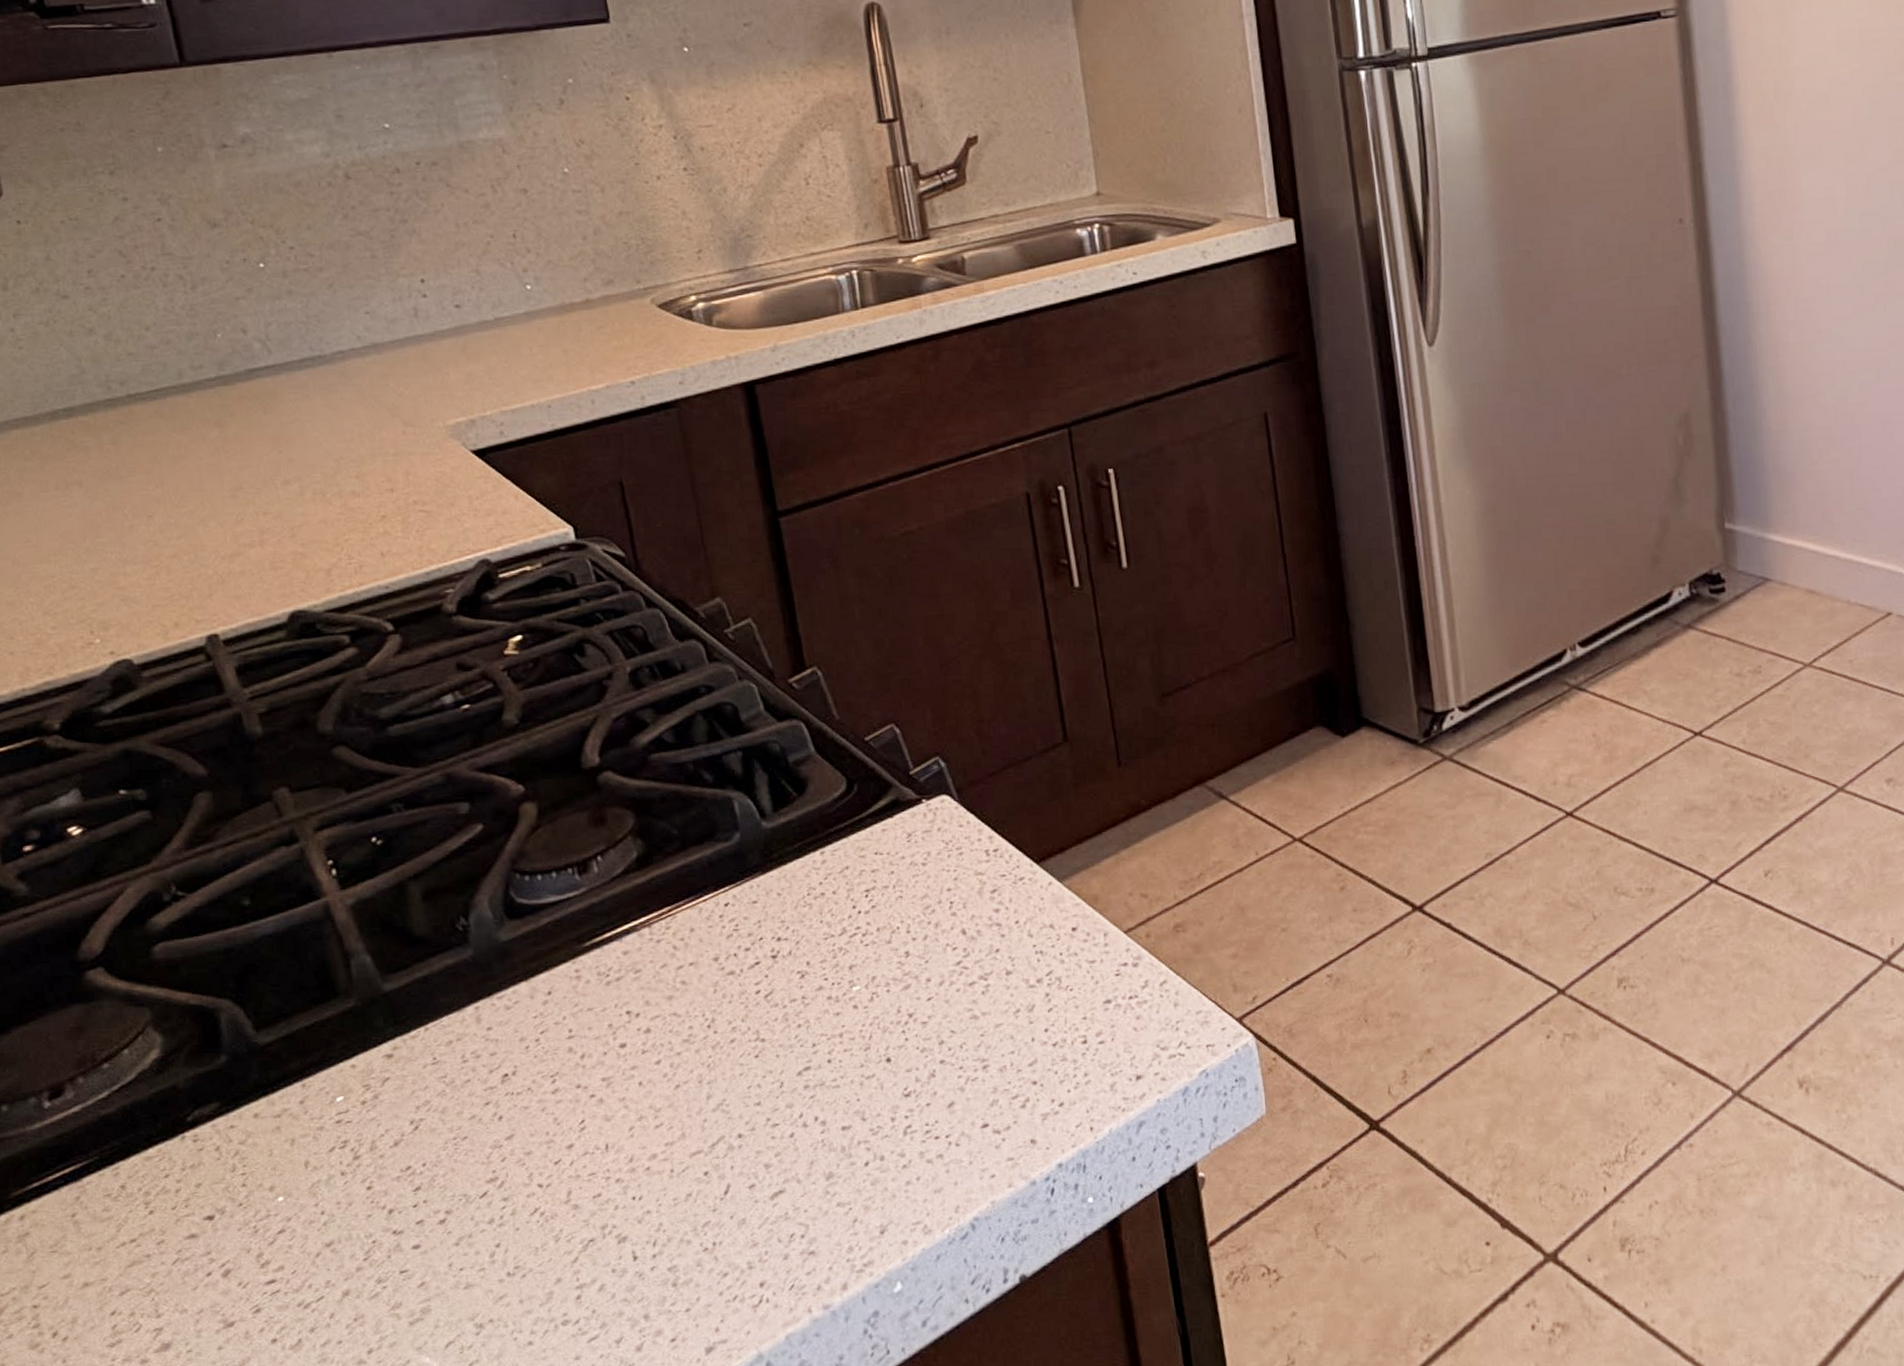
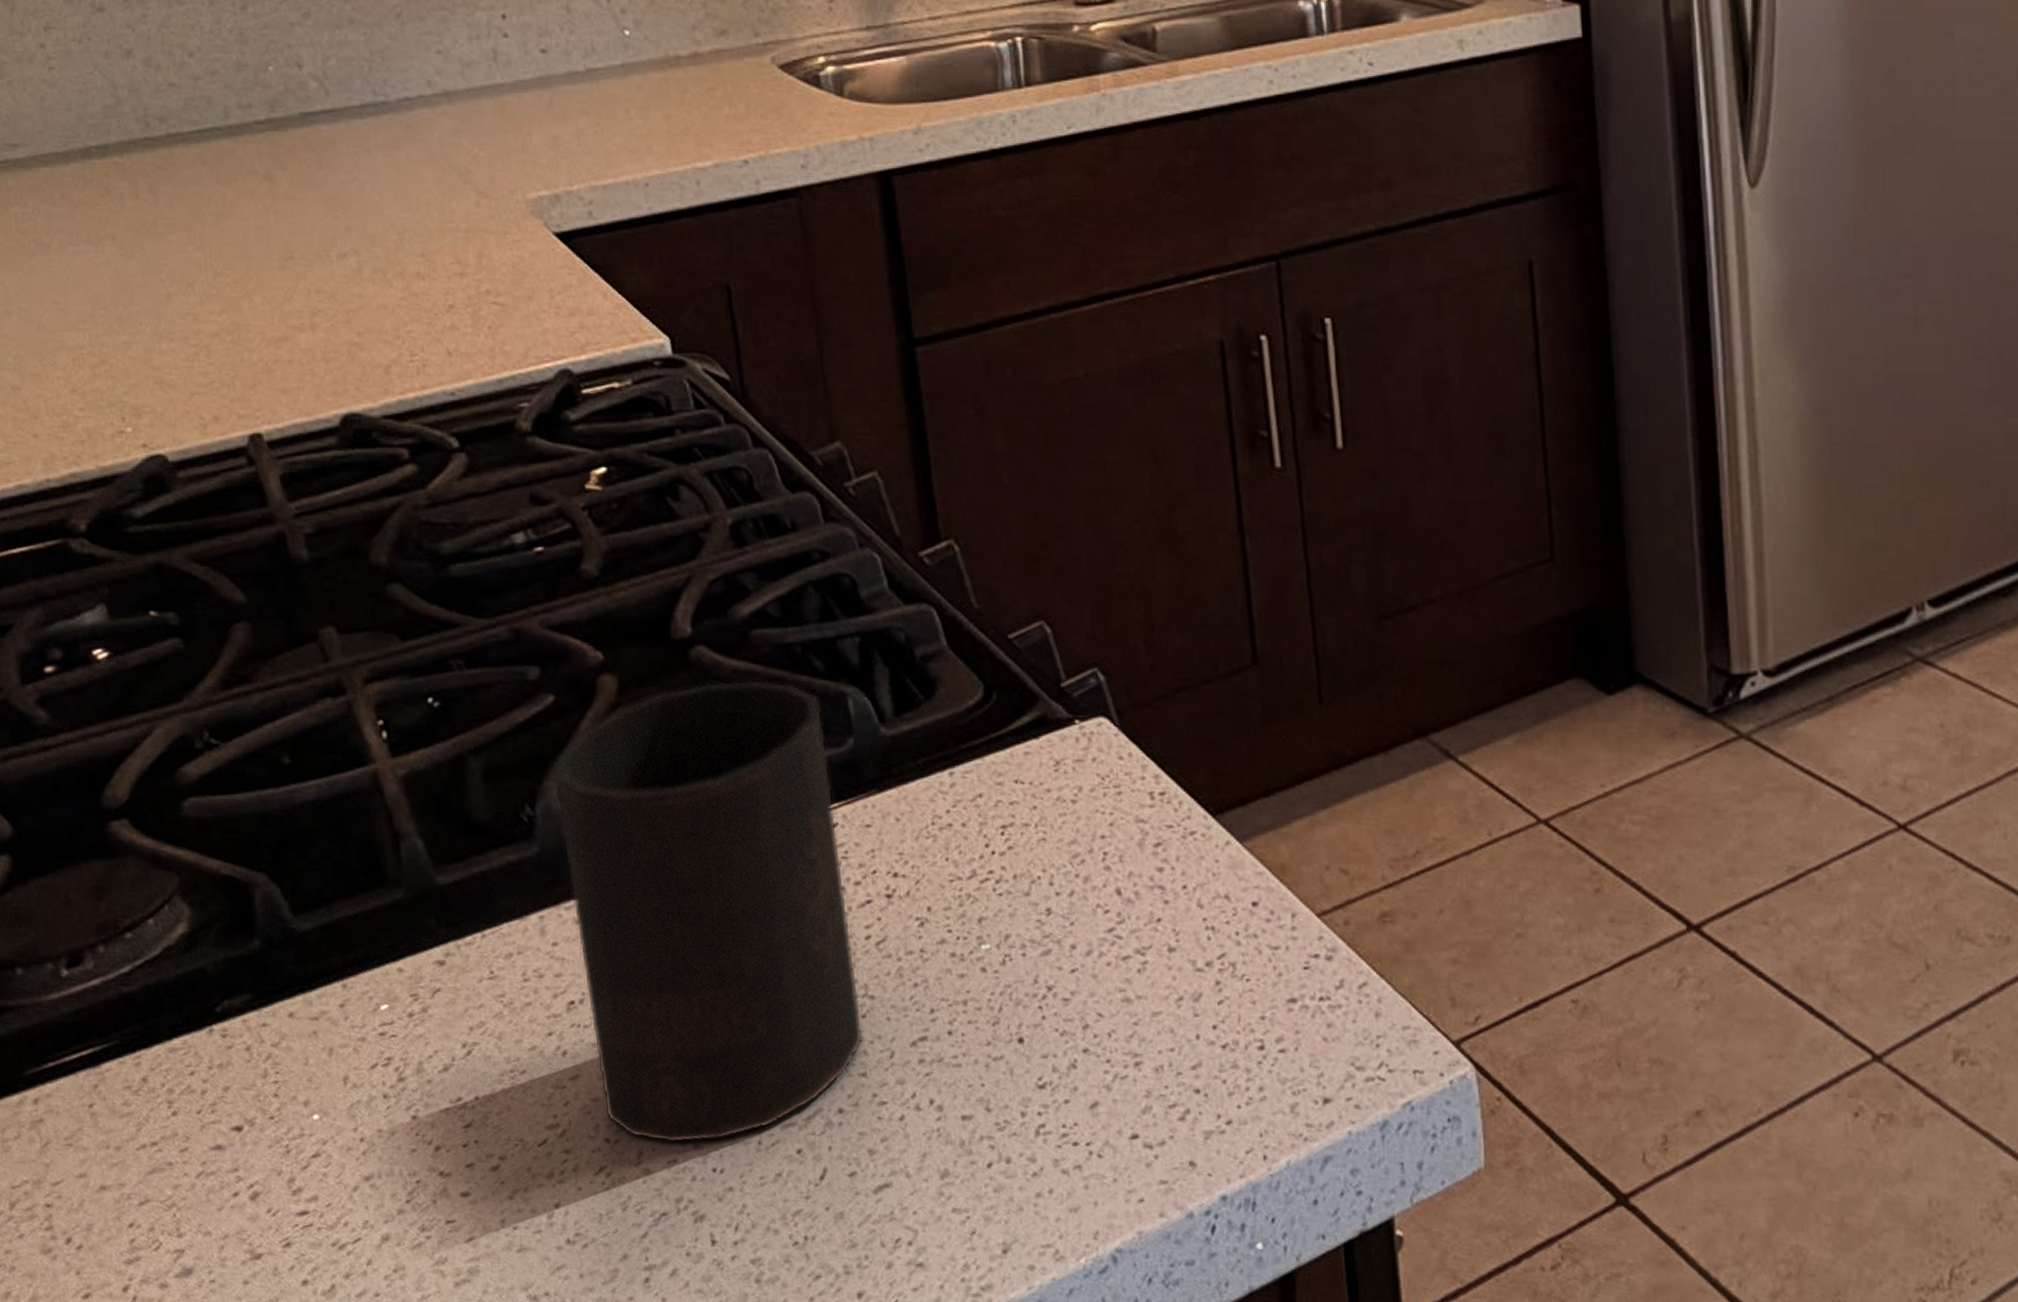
cup: none [483,794,758,1181] -> present [553,680,864,1144]

